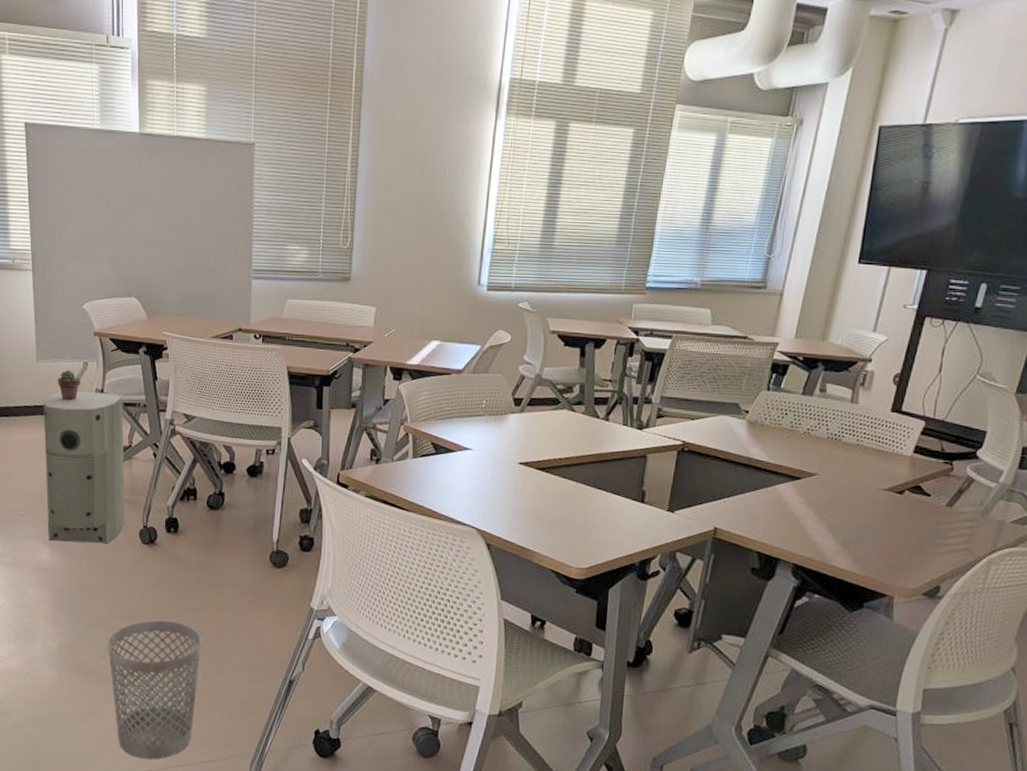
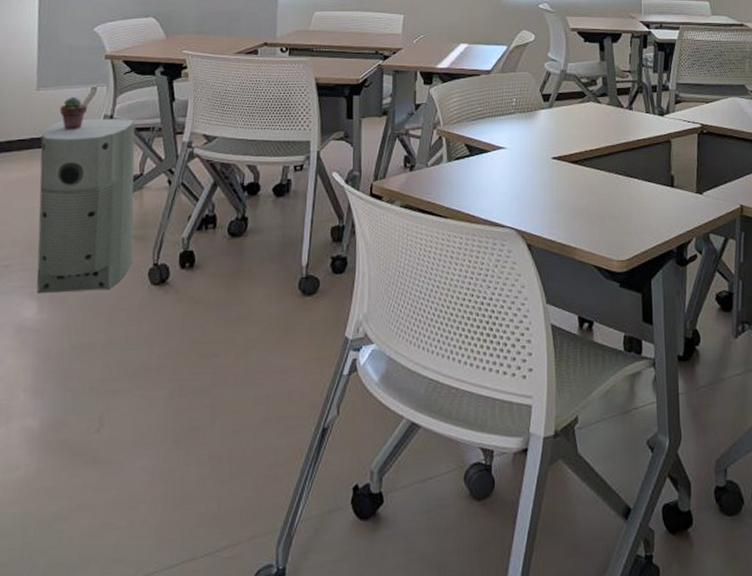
wastebasket: present [108,620,202,760] -> none [104,374,220,559]

